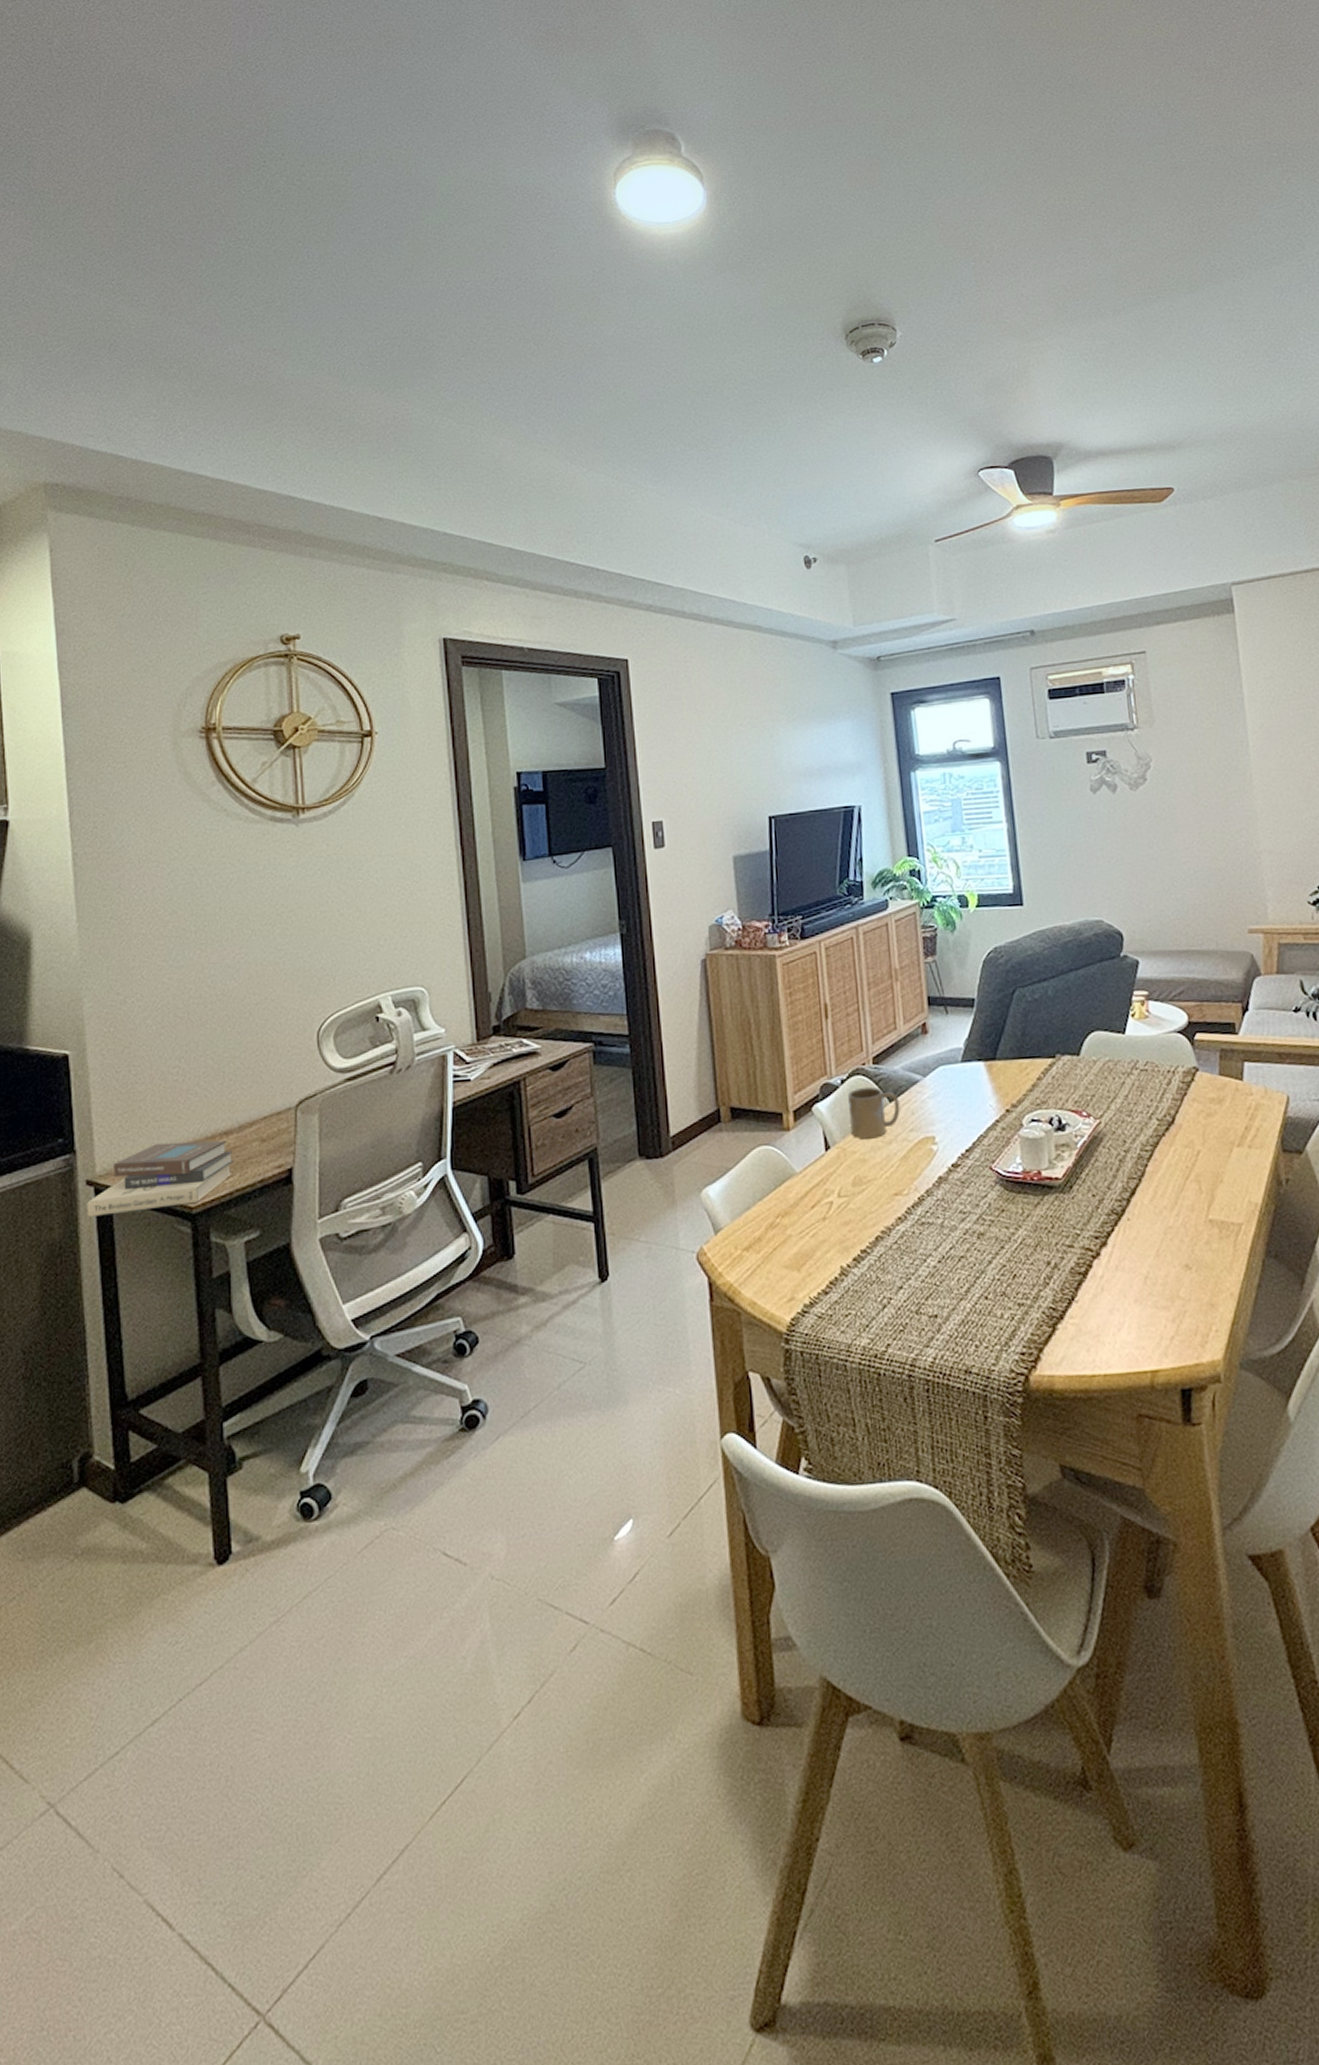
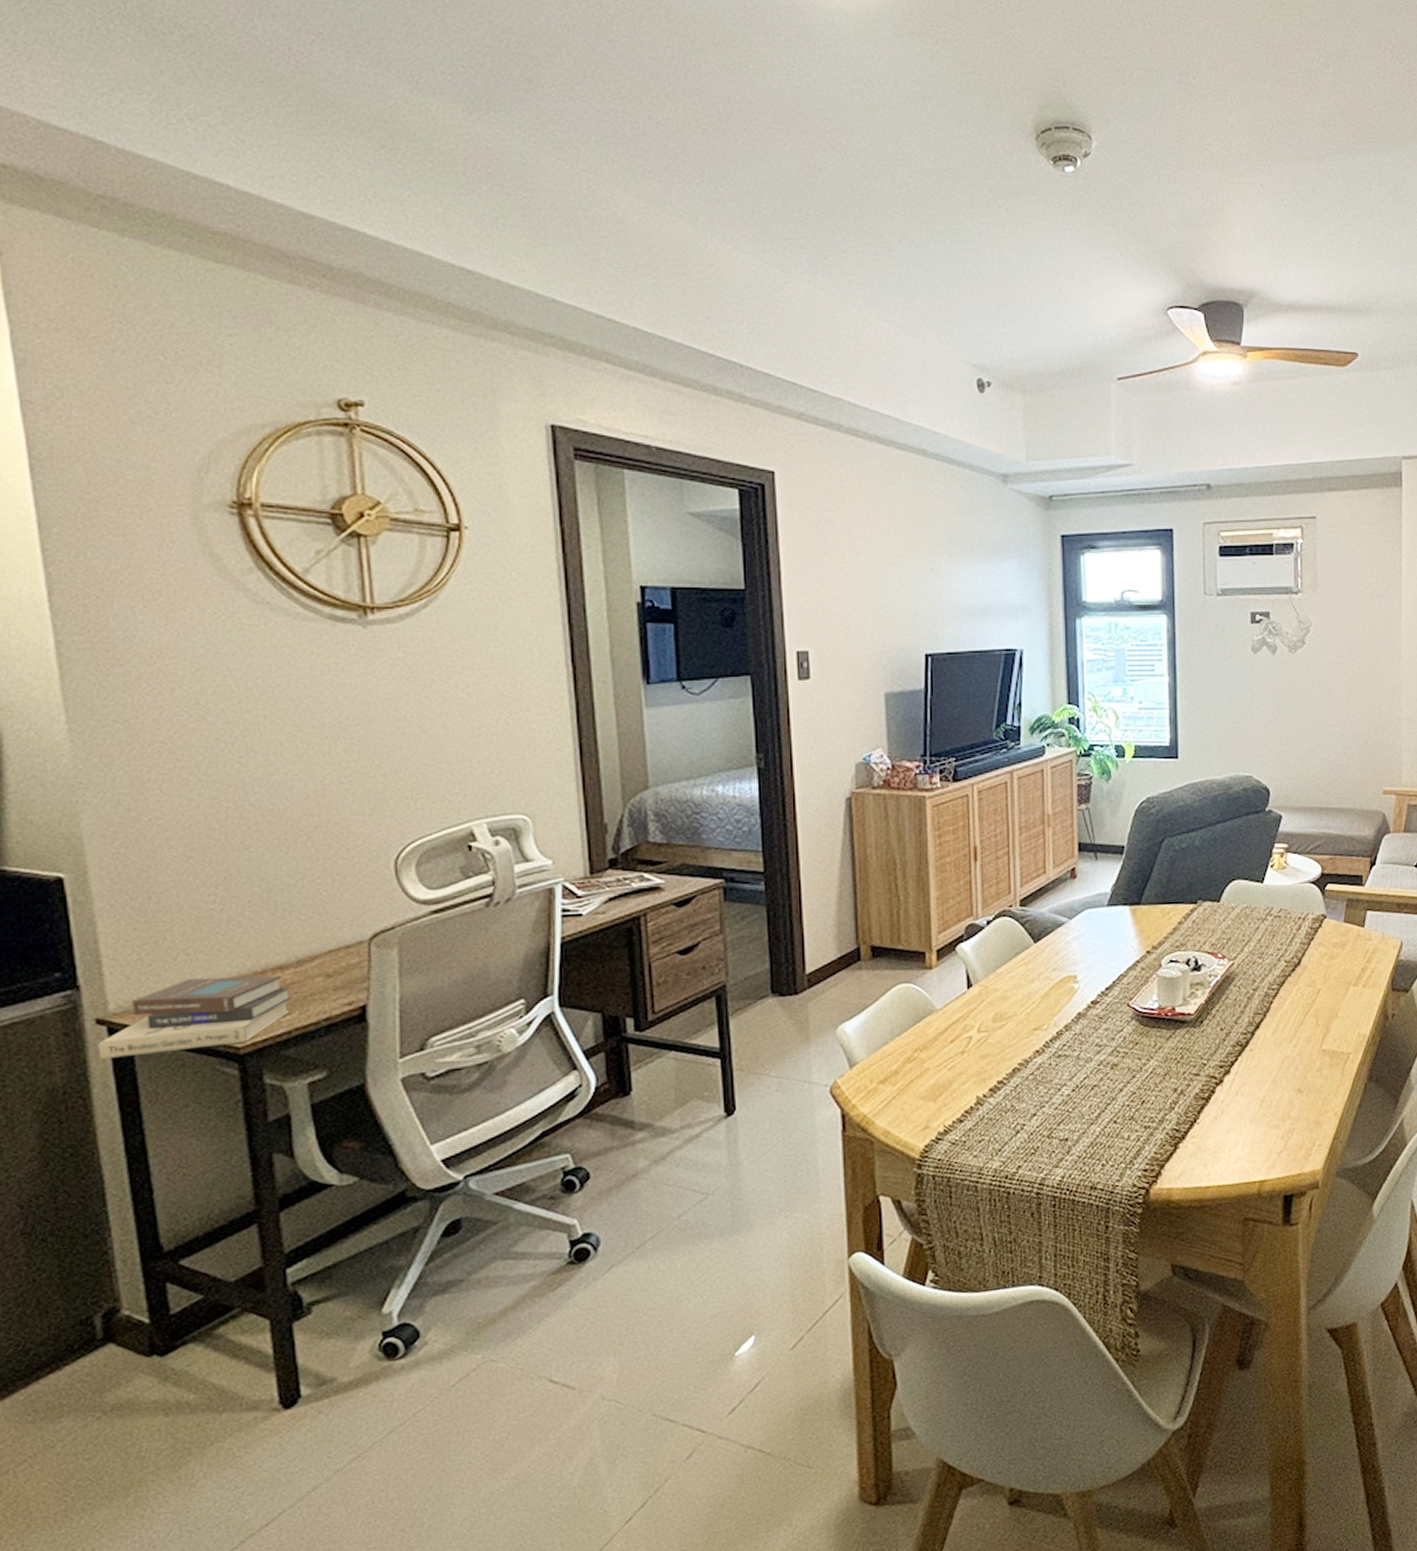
mug: present [847,1087,900,1141] -> none [992,928,1045,979]

